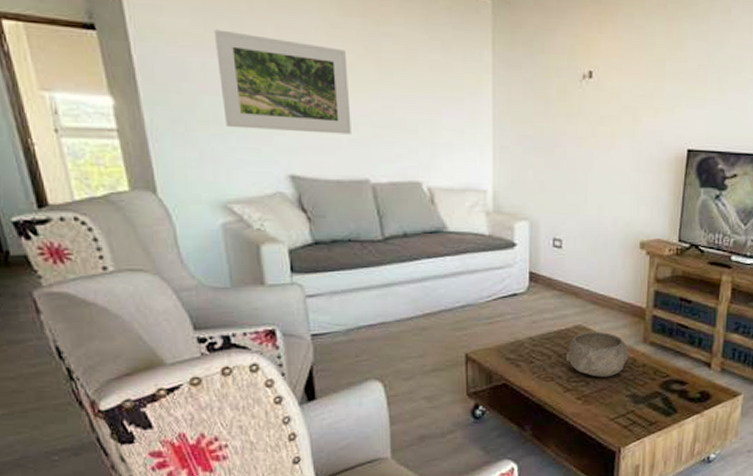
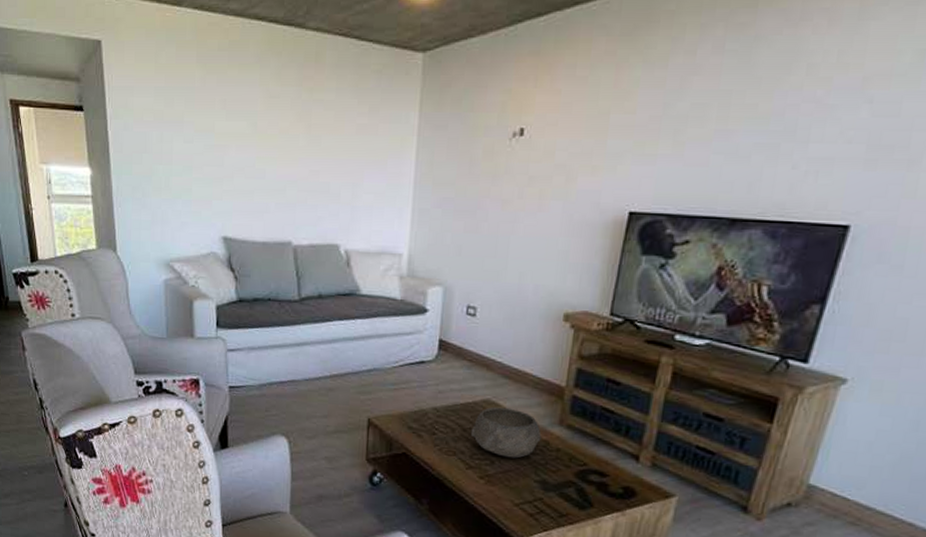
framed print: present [213,29,352,135] -> none [171,105,281,199]

